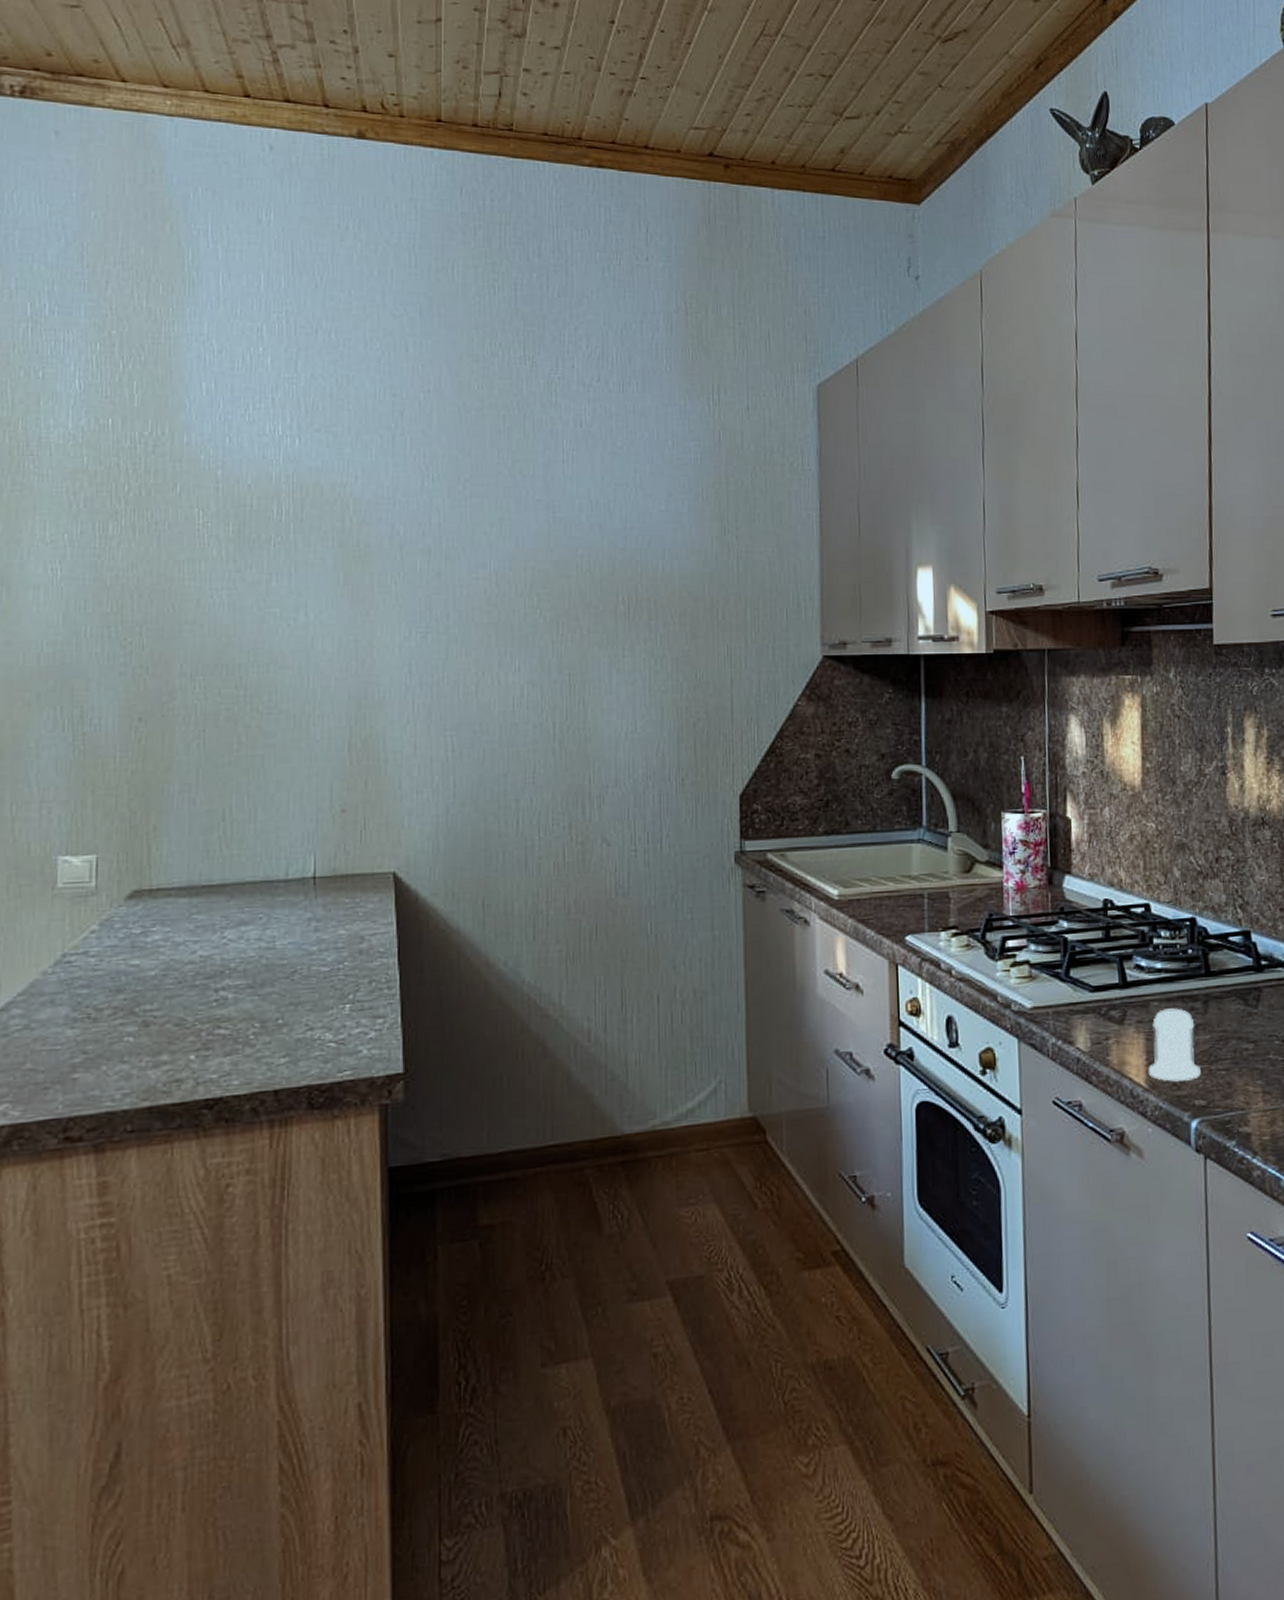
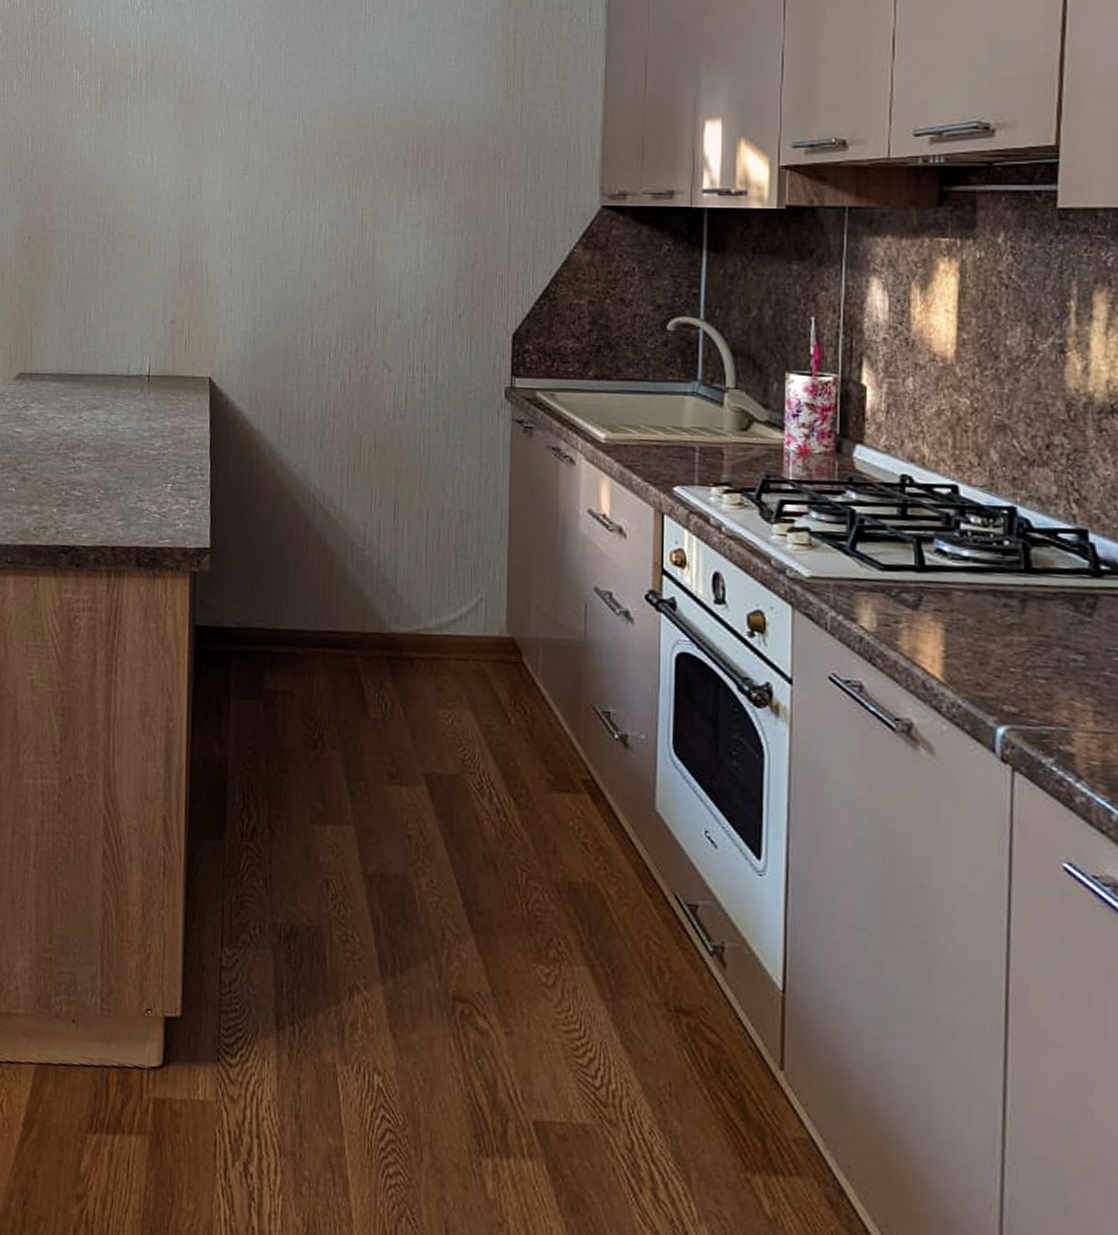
salt shaker: present [1148,1008,1201,1082] -> none [945,600,1013,683]

